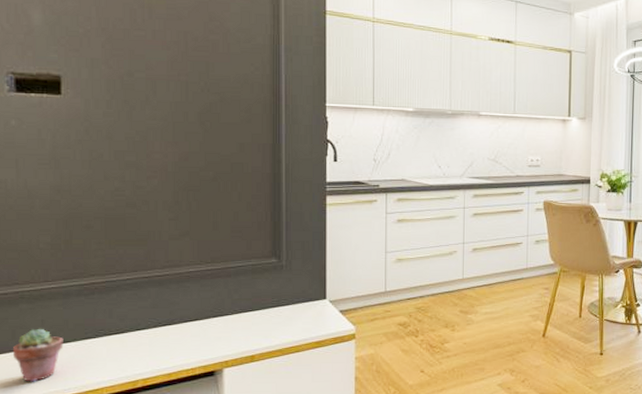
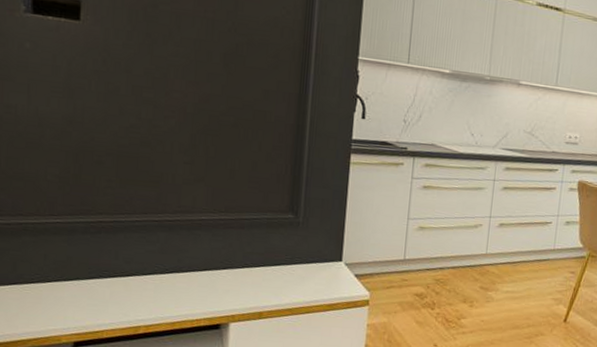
potted succulent: present [13,328,64,382] -> none [13,263,66,318]

